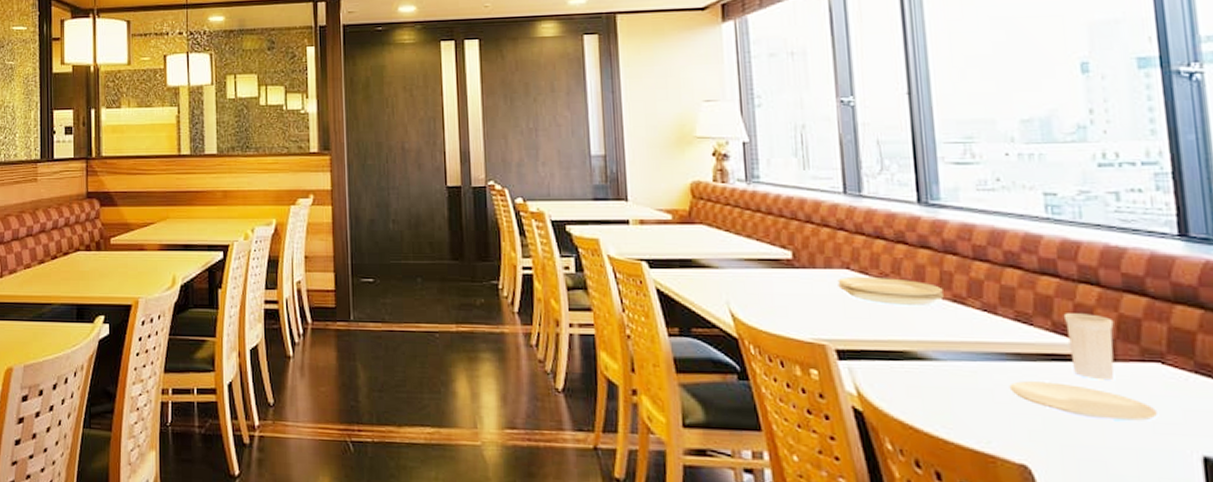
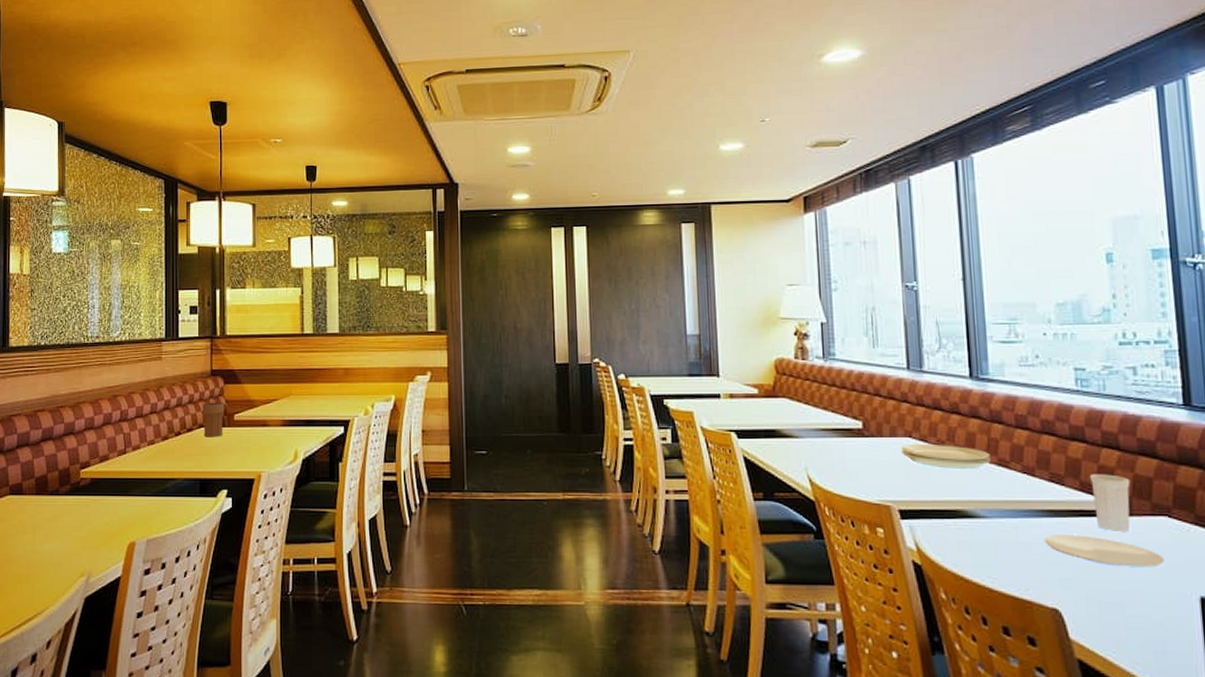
cup: none [78,225,101,262] -> present [202,402,224,437]

